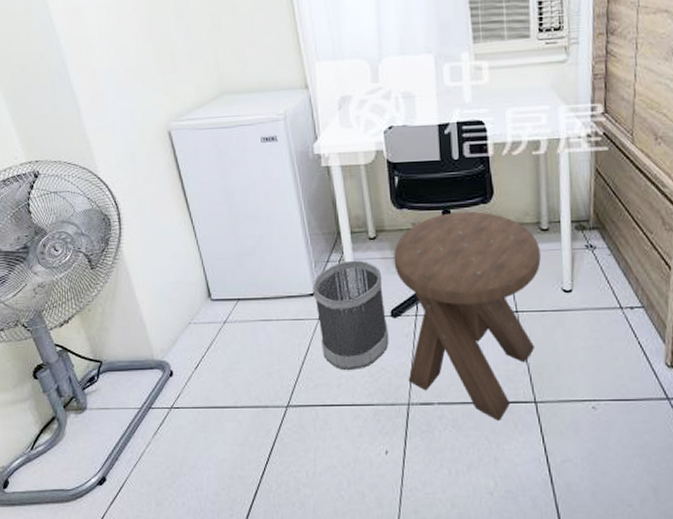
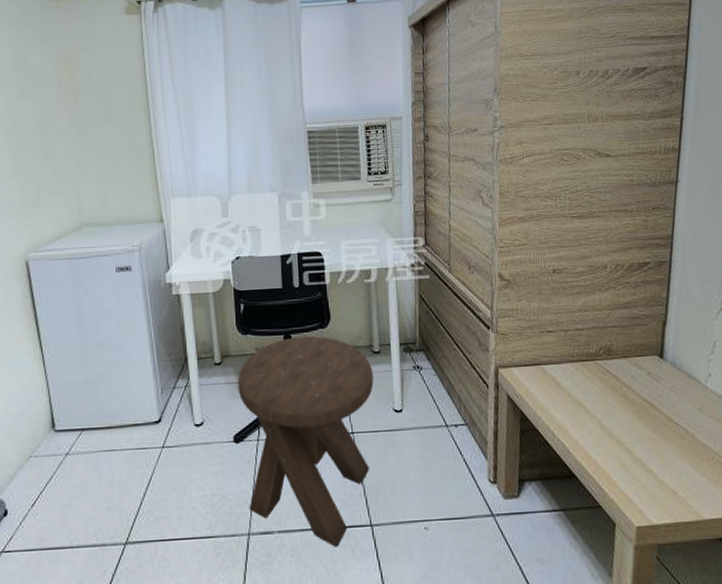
wastebasket: present [312,260,389,371] -> none [158,385,231,501]

